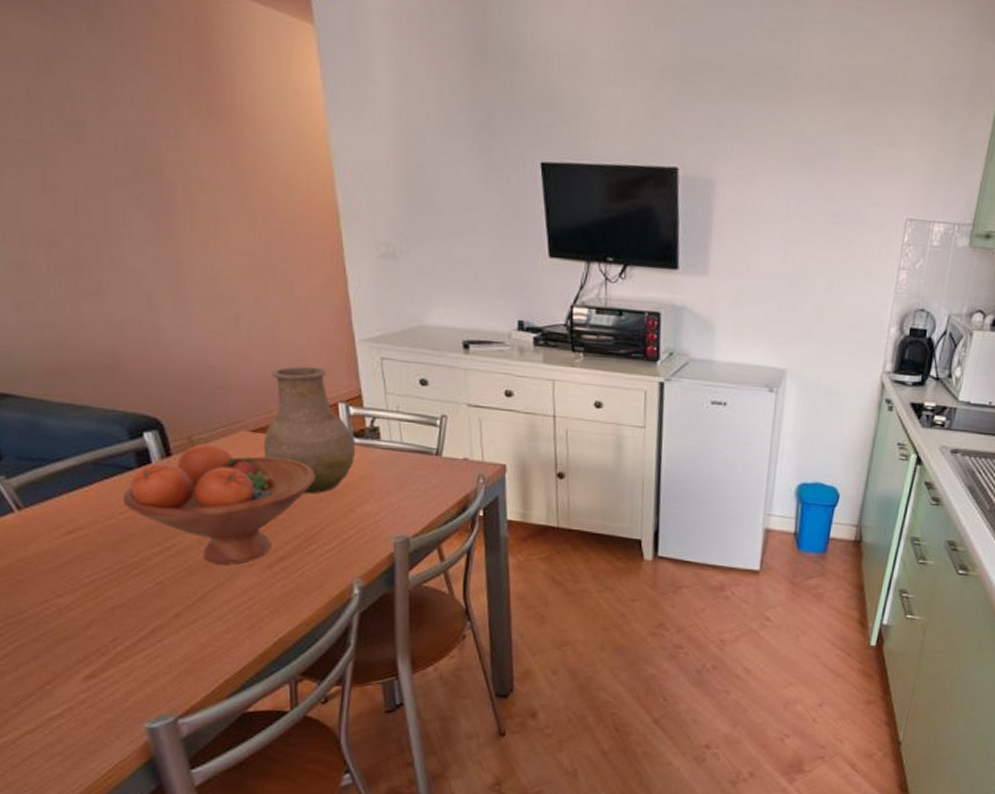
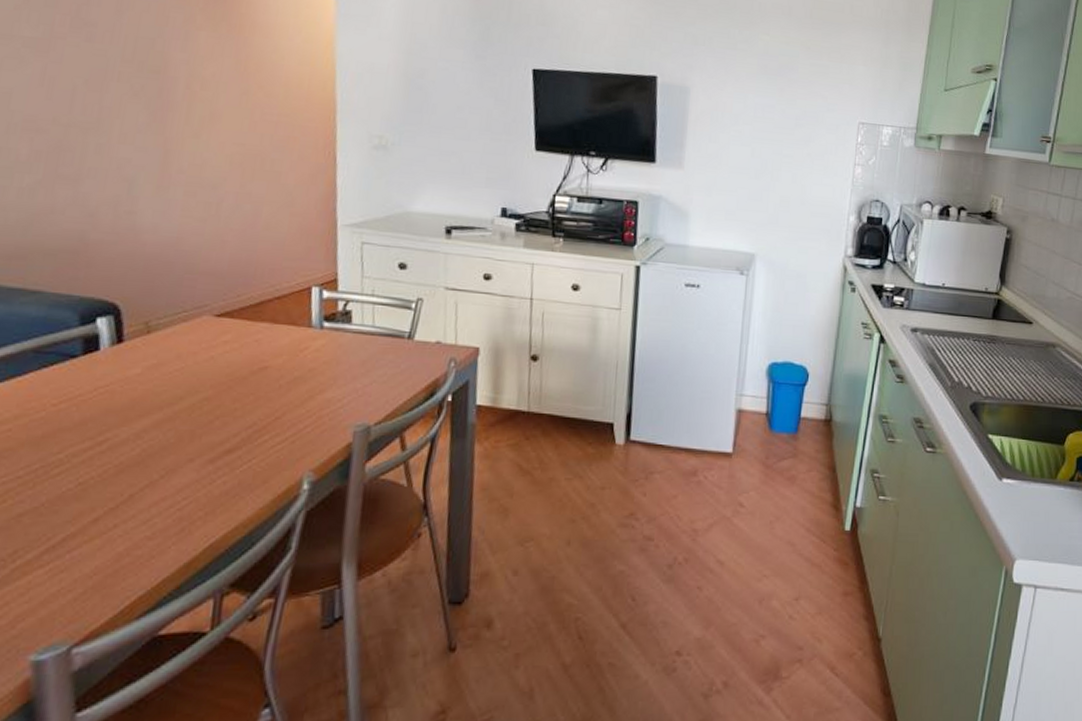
fruit bowl: present [122,443,315,565] -> none [58,329,278,460]
vase: present [264,366,355,494] -> none [225,250,324,381]

